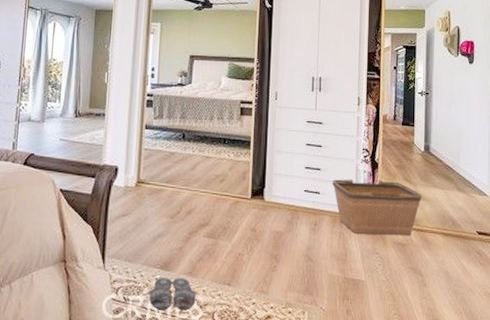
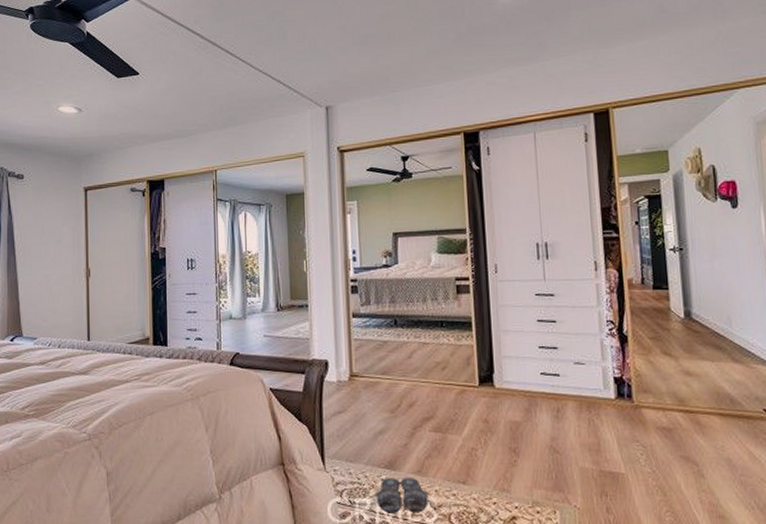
bicycle basket: present [333,178,422,235] -> none [574,355,687,419]

